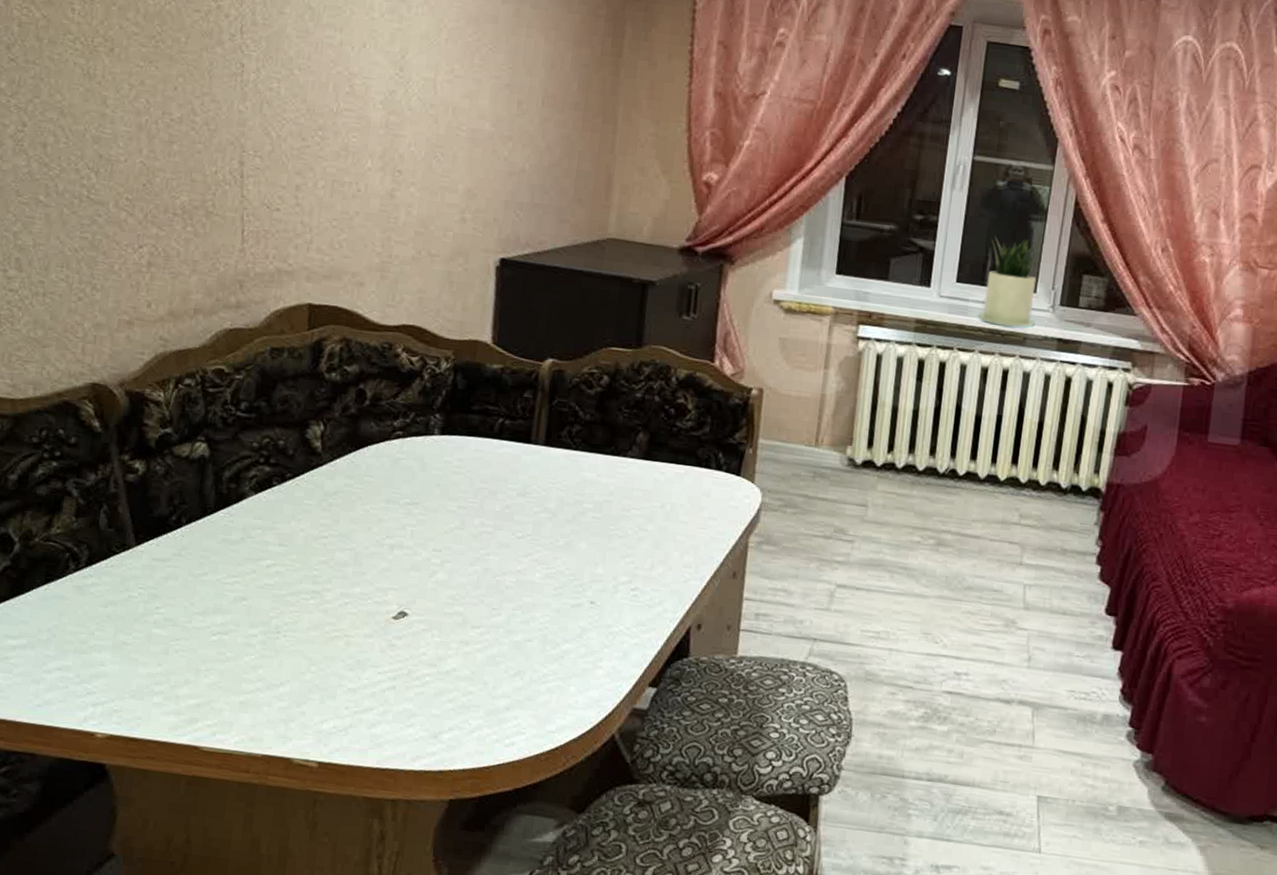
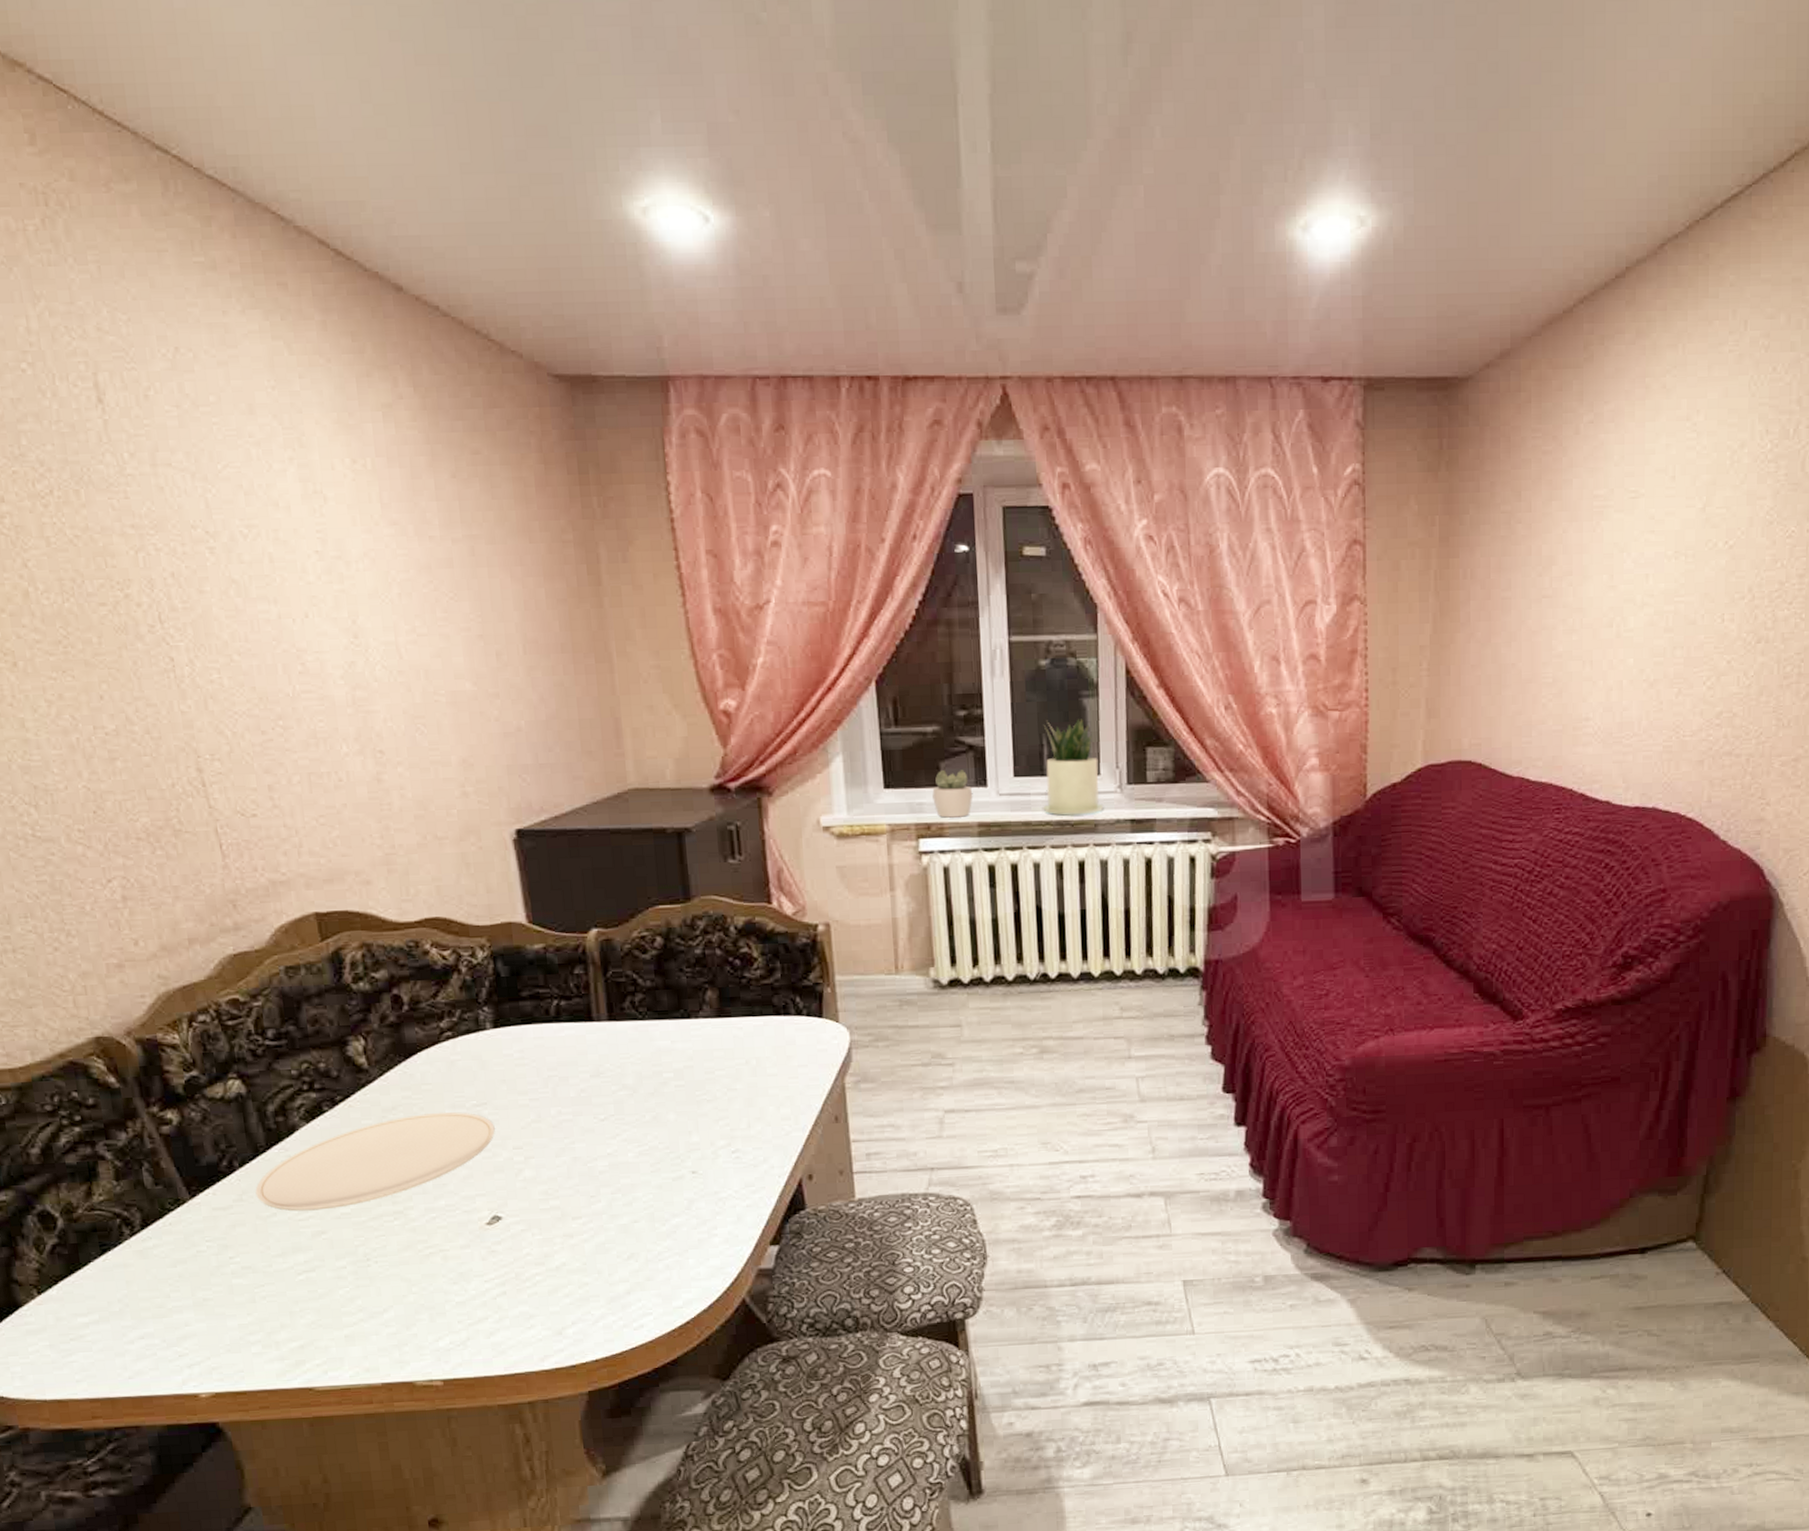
plate: none [193,503,421,578] -> present [255,1112,495,1211]
succulent plant: none [878,266,916,312] -> present [932,770,973,818]

